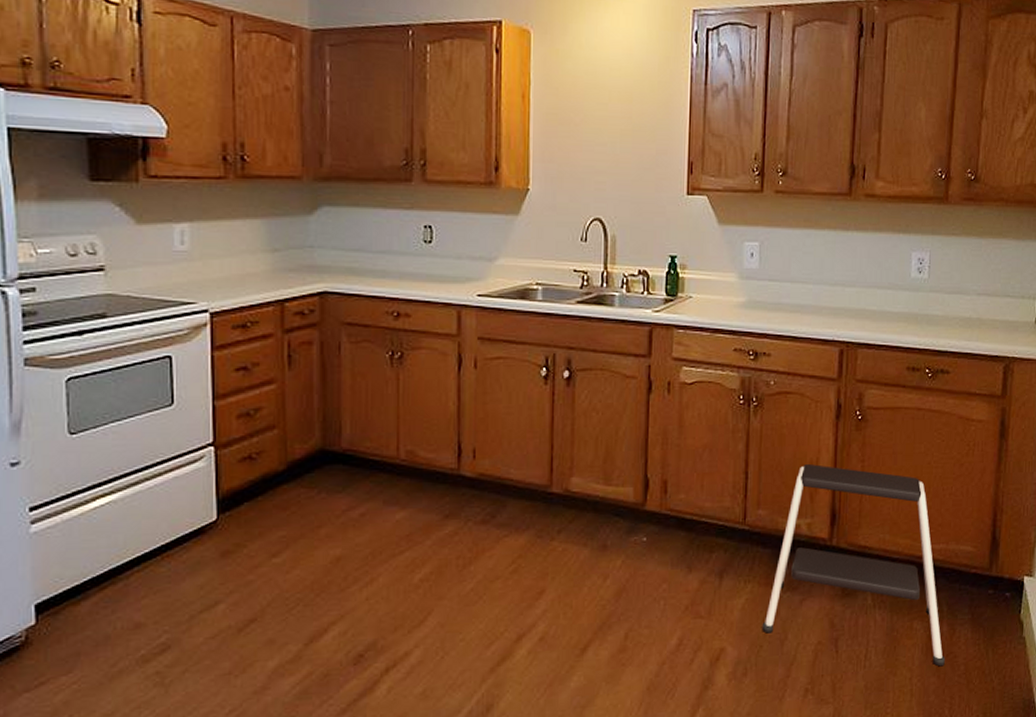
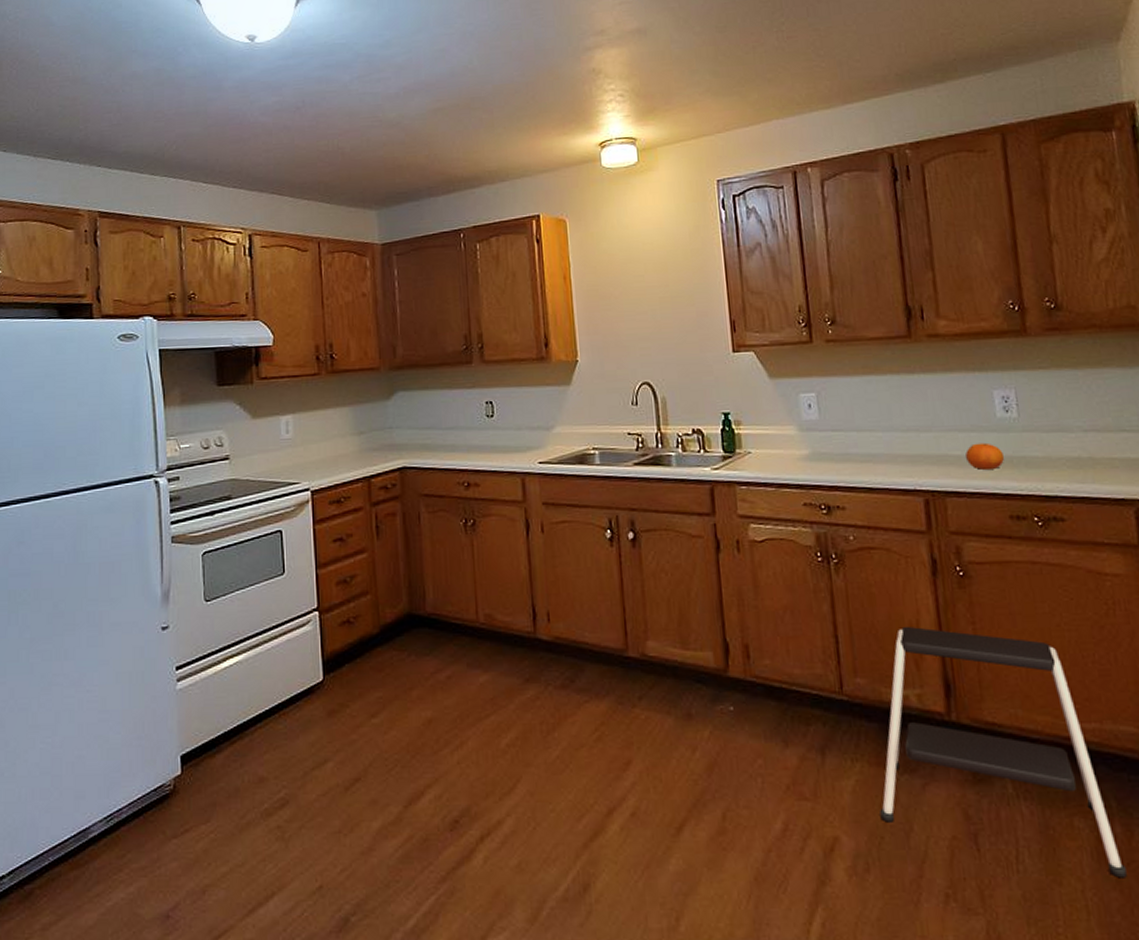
fruit: none [880,300,911,324] -> present [965,442,1004,470]

